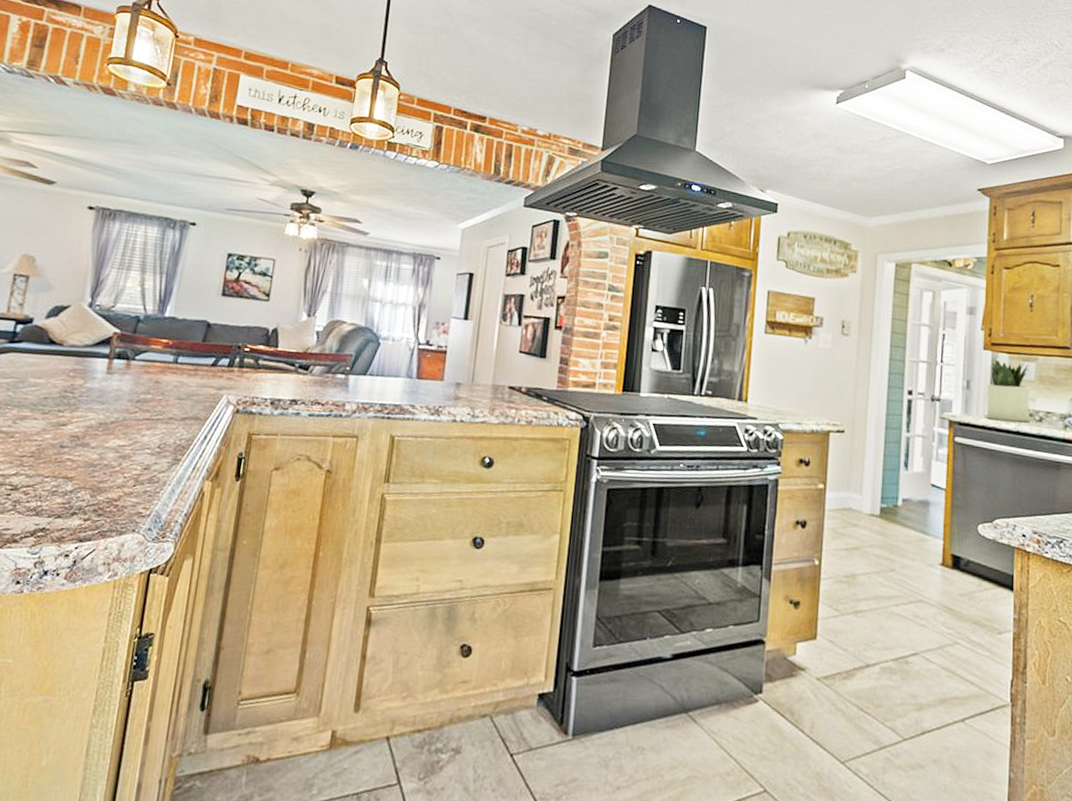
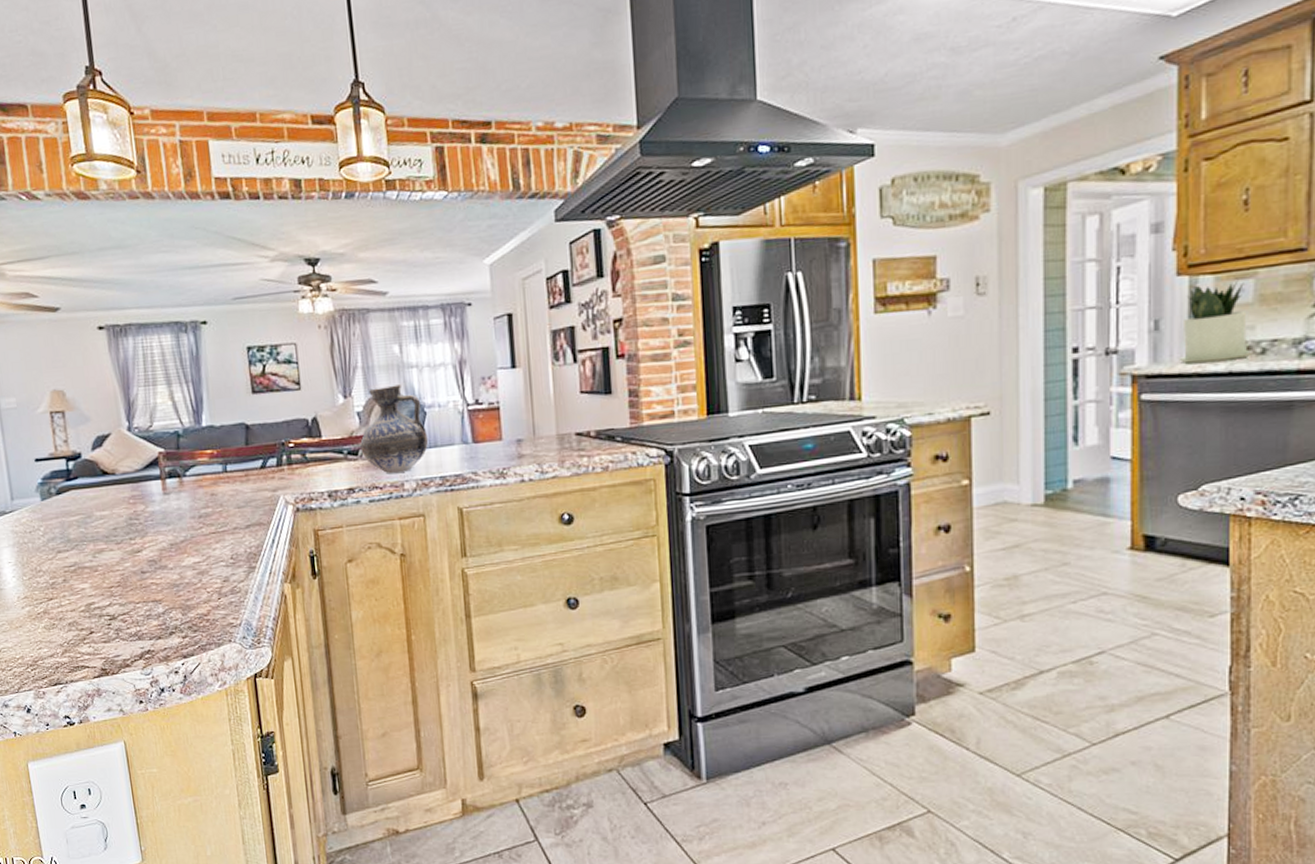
ceramic jug: none [312,313,378,394] -> present [360,384,429,473]

